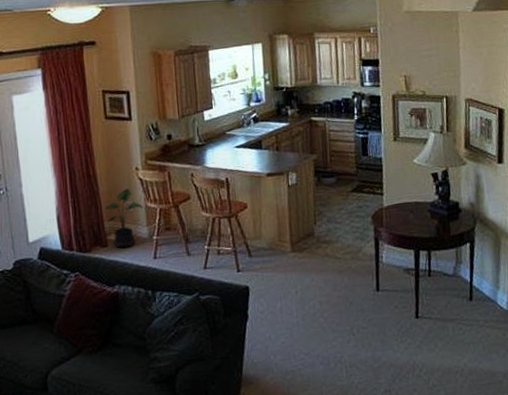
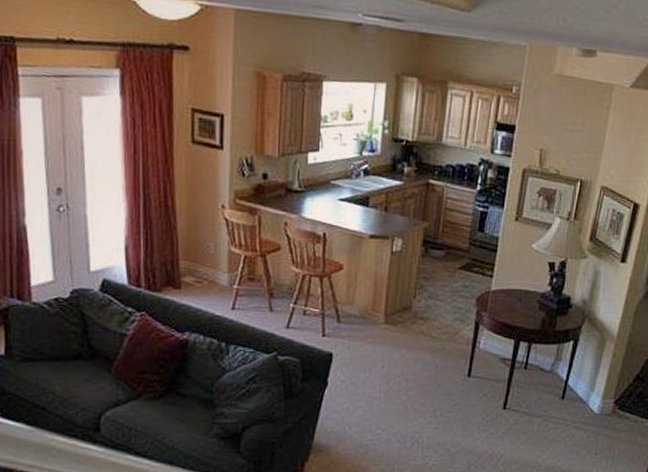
potted plant: present [104,188,143,249] -> none [181,227,226,294]

